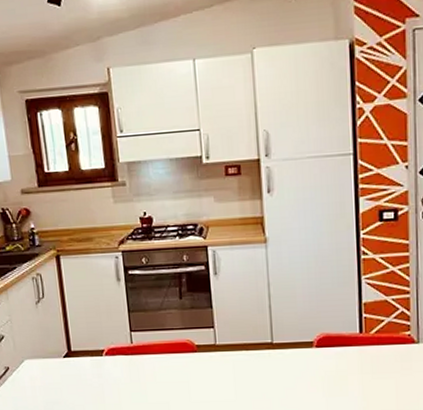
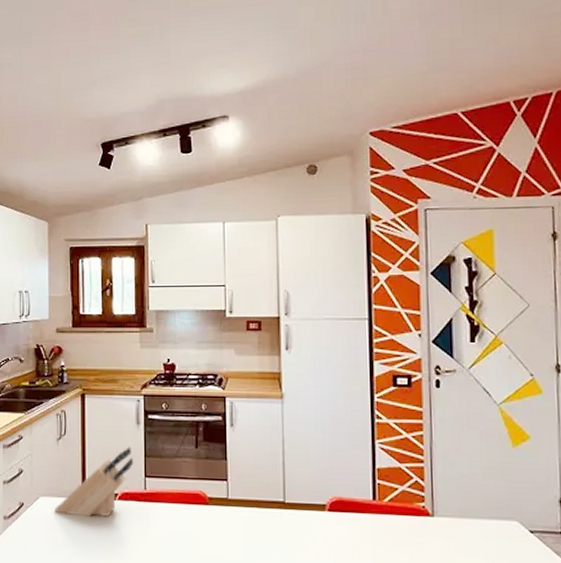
knife block: none [41,303,118,374] -> present [55,446,134,518]

